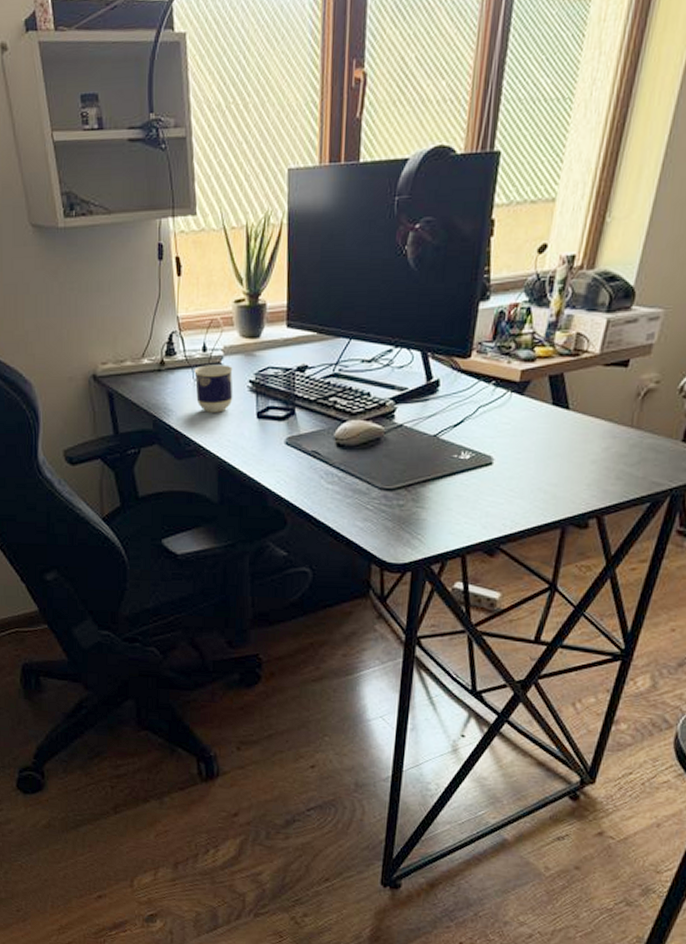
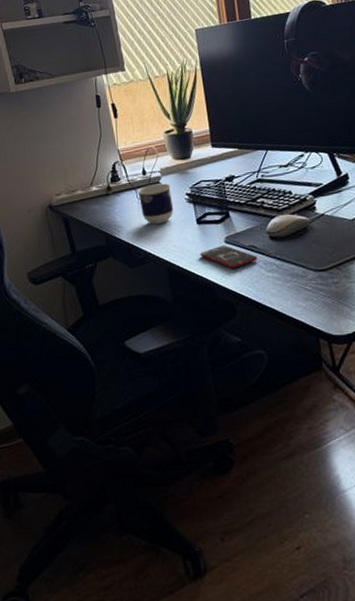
smartphone: none [256,446,319,474] -> present [200,244,258,268]

